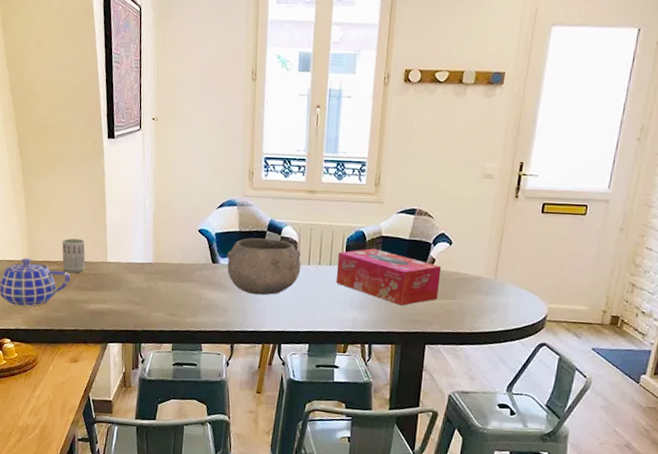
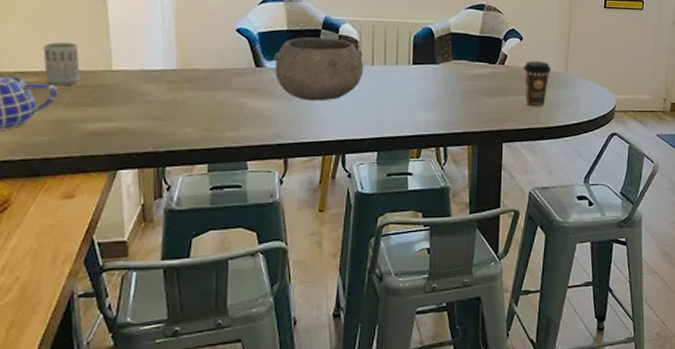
tissue box: present [336,248,442,306] -> none [404,46,514,104]
coffee cup: none [450,265,480,313] -> present [523,61,552,108]

